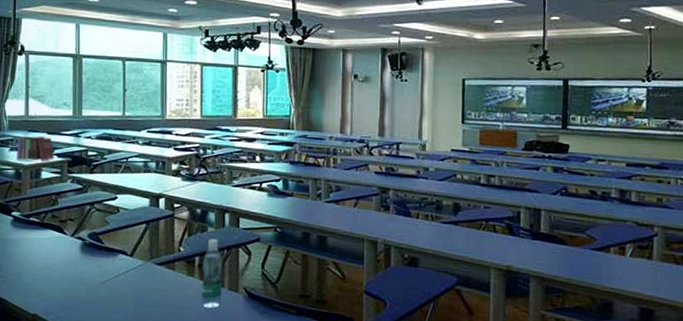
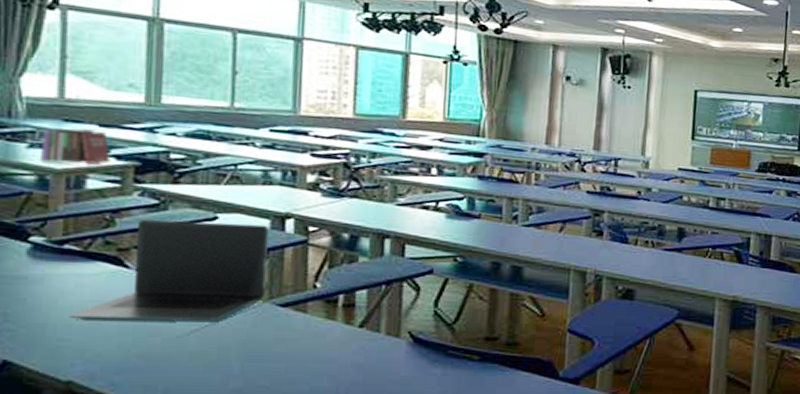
laptop computer: none [34,200,149,276] -> present [69,220,269,323]
bottle: present [201,239,223,309] -> none [345,271,380,360]

